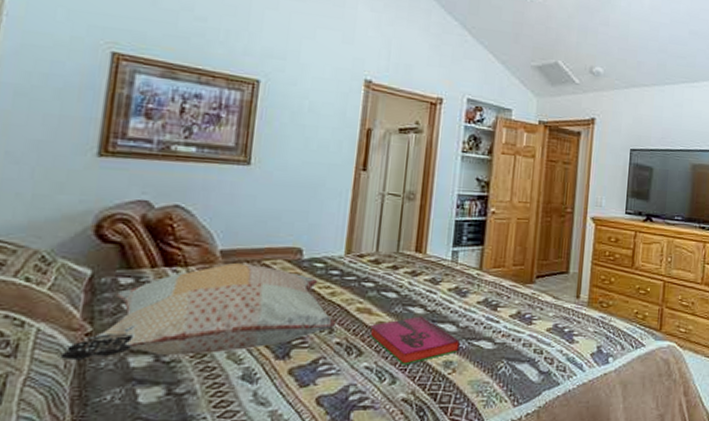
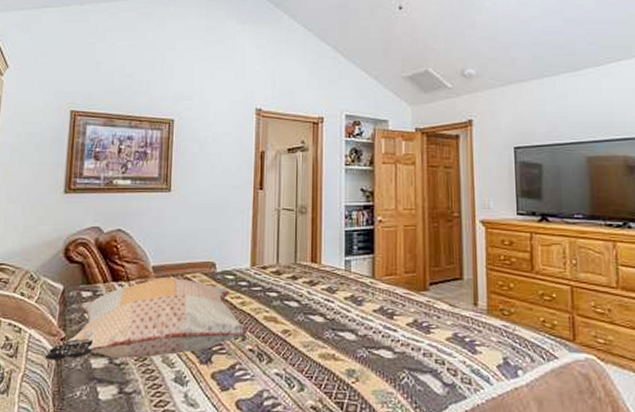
hardback book: present [369,316,461,366] -> none [277,324,361,373]

